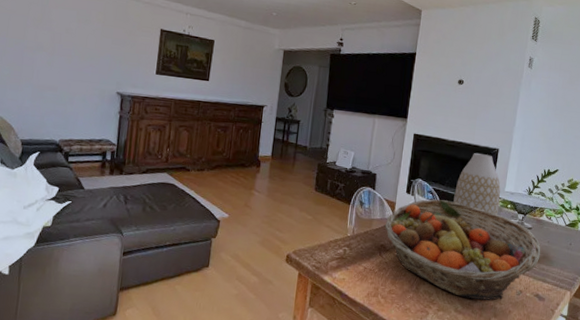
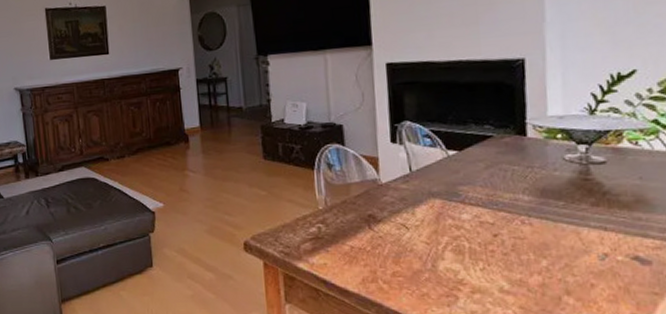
fruit basket: present [384,199,541,300] -> none [368,143,630,272]
vase: present [453,153,501,221] -> none [465,69,544,163]

